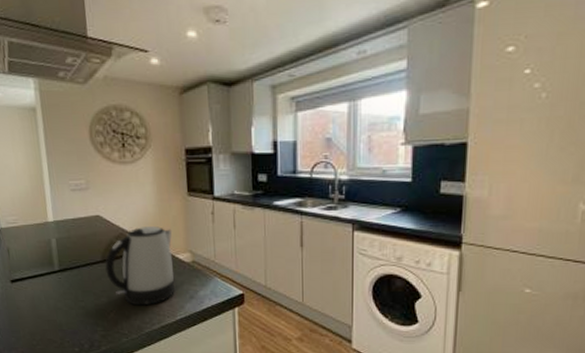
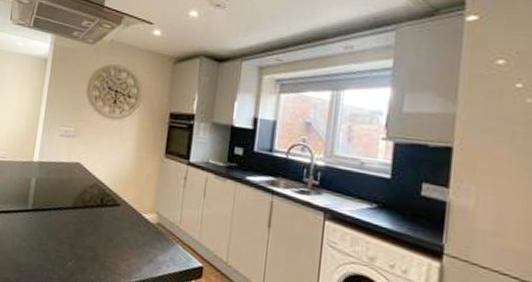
kettle: present [105,227,176,306] -> none [73,180,144,261]

